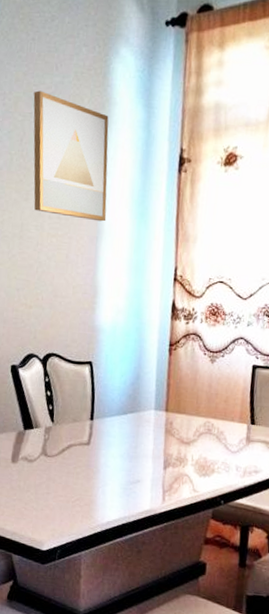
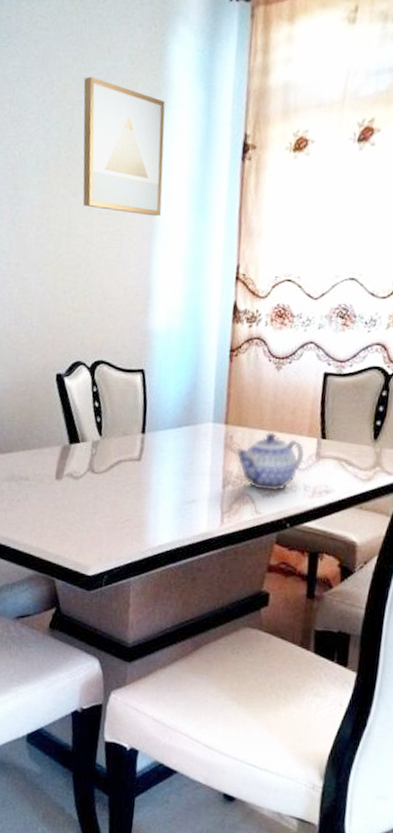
teapot: none [174,418,237,472] -> present [235,431,305,492]

